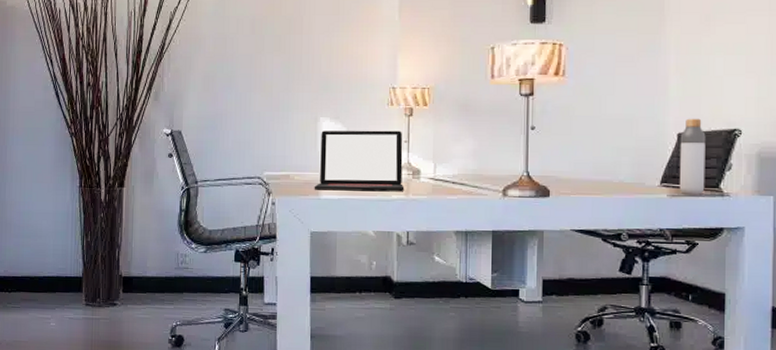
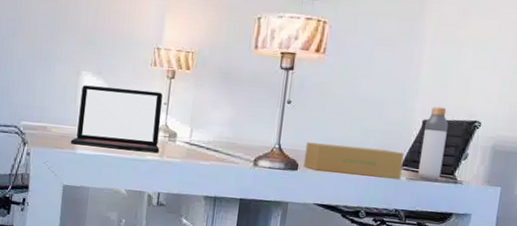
box: none [555,166,662,197] -> present [303,142,404,180]

